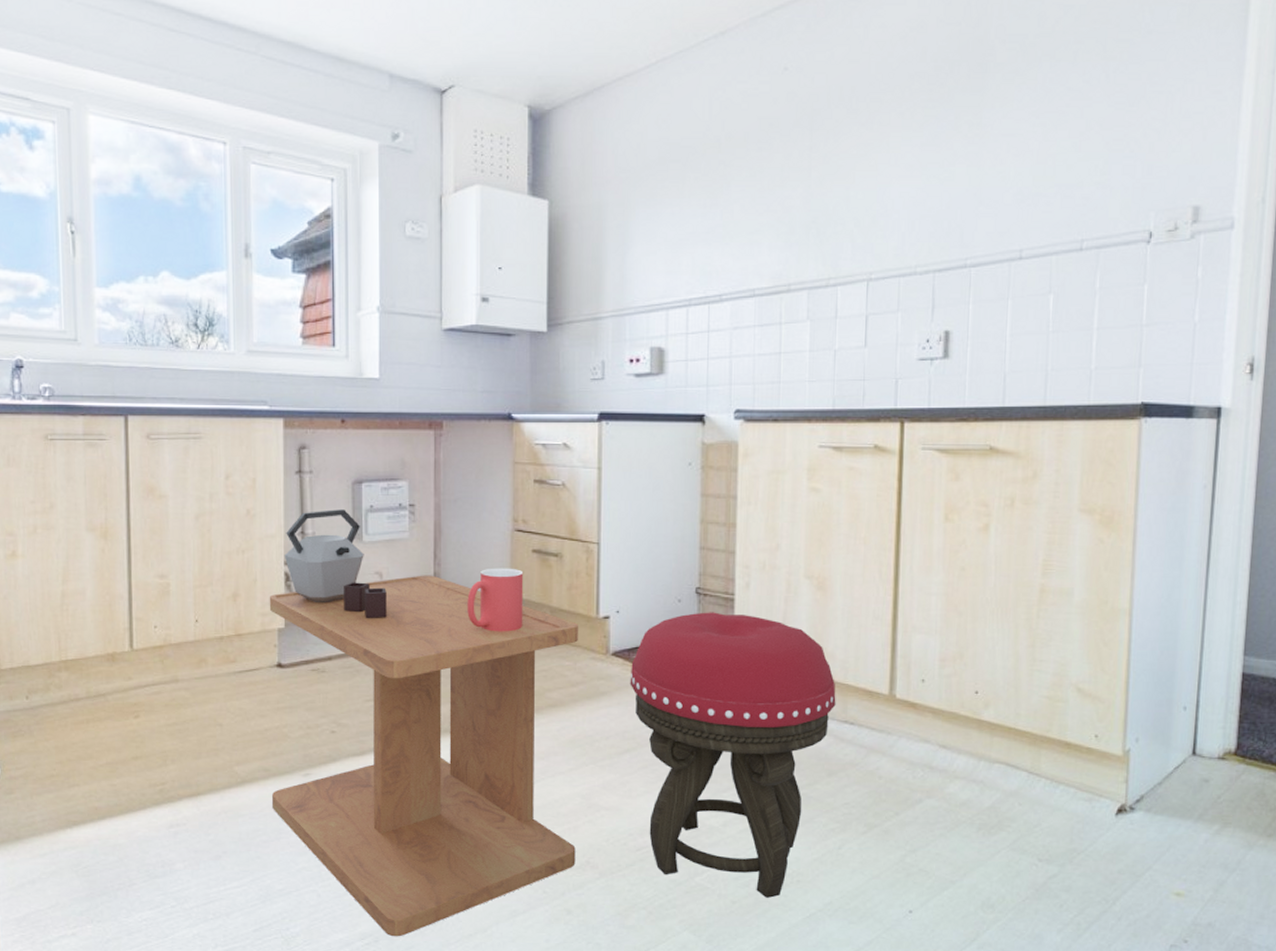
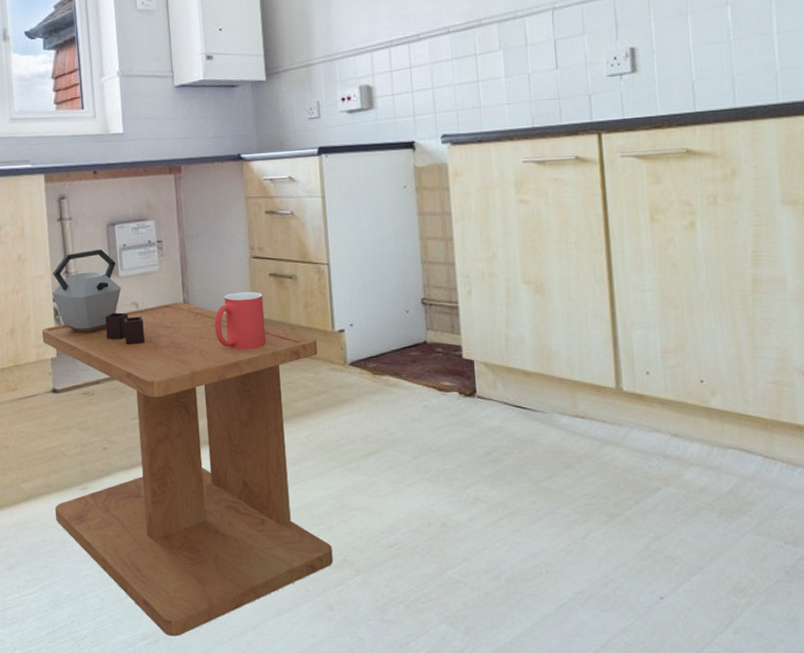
stool: present [630,612,836,898] -> none [368,320,565,589]

